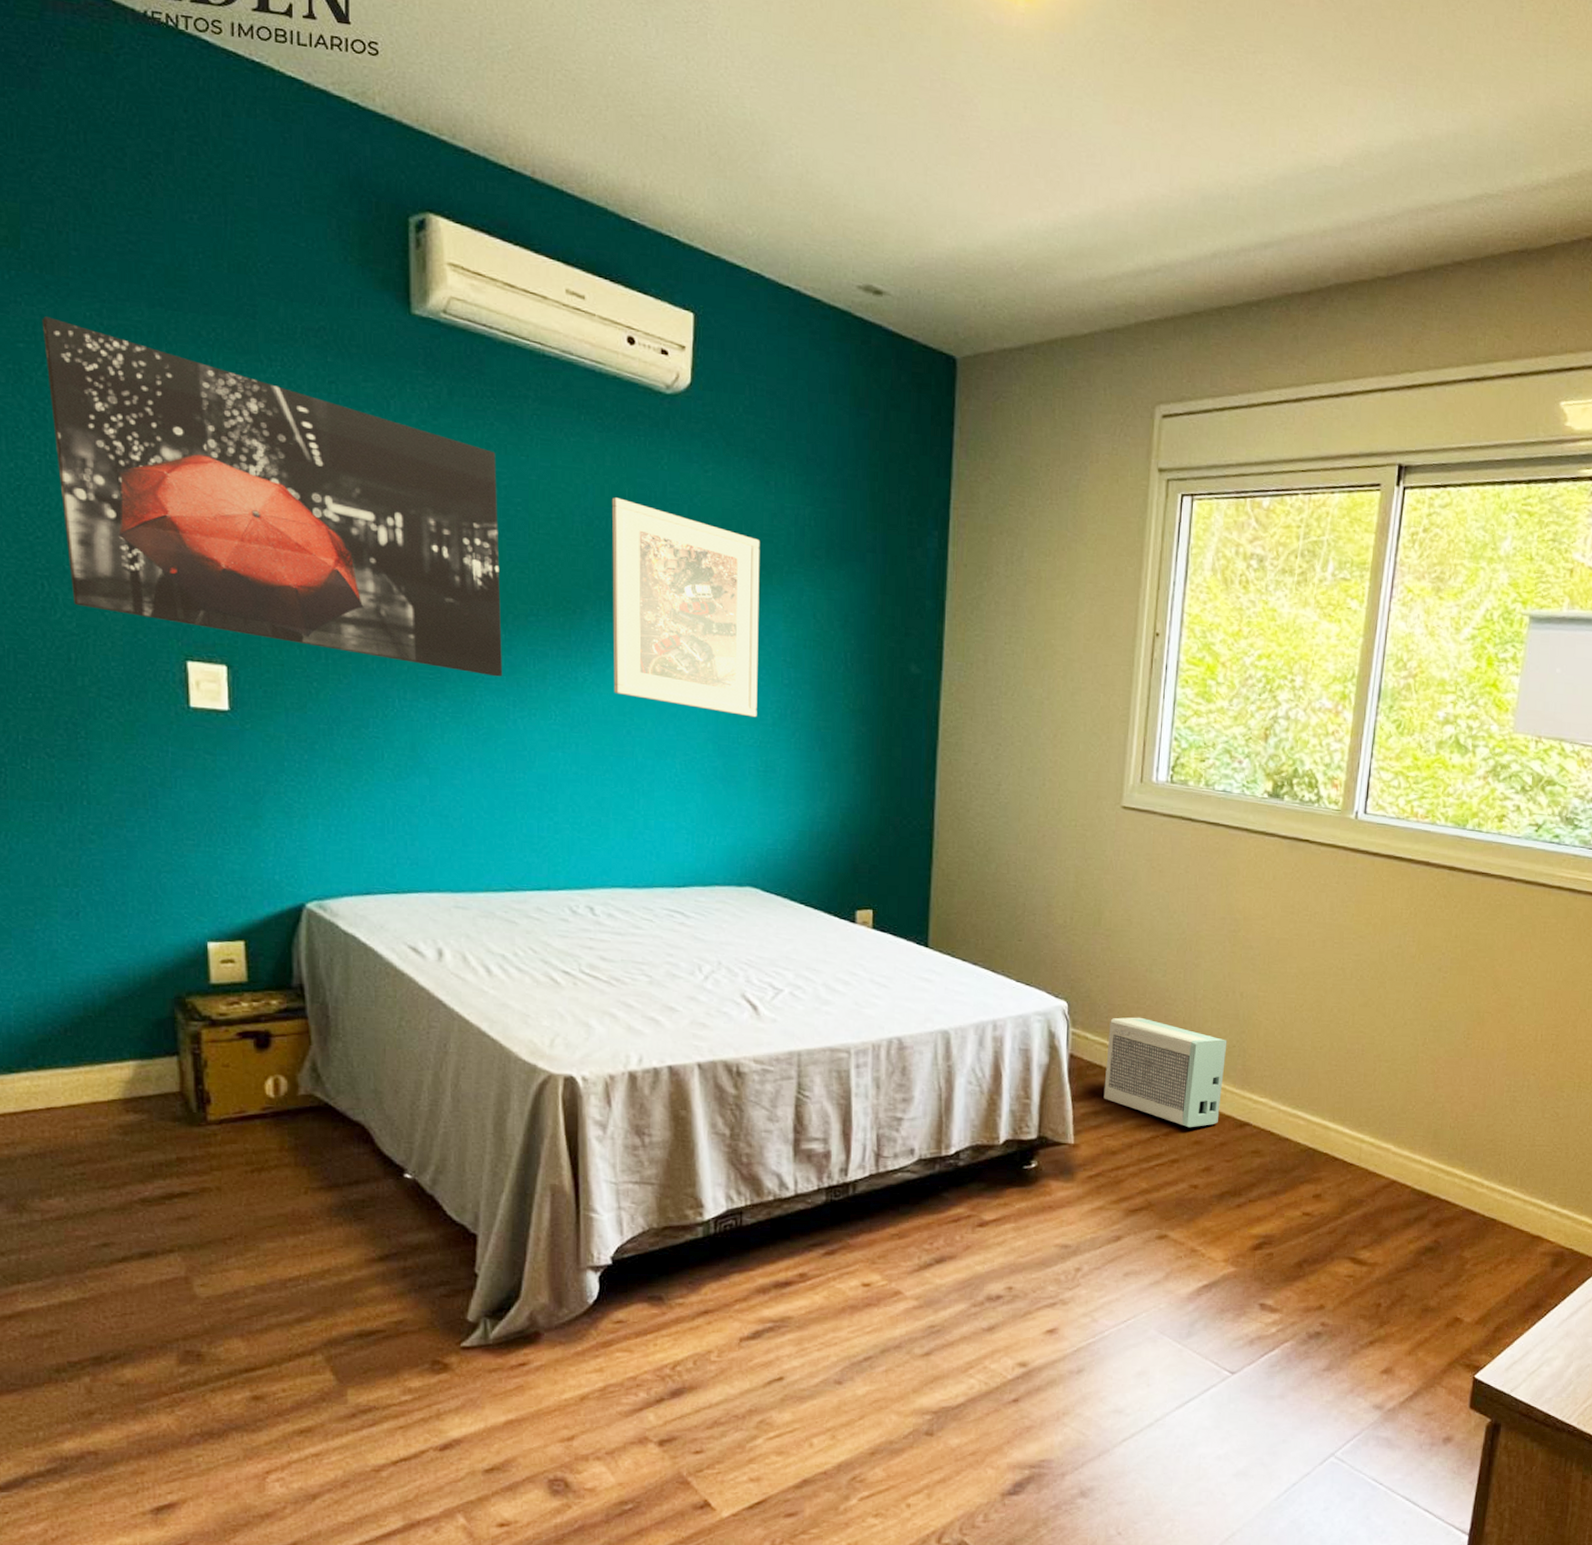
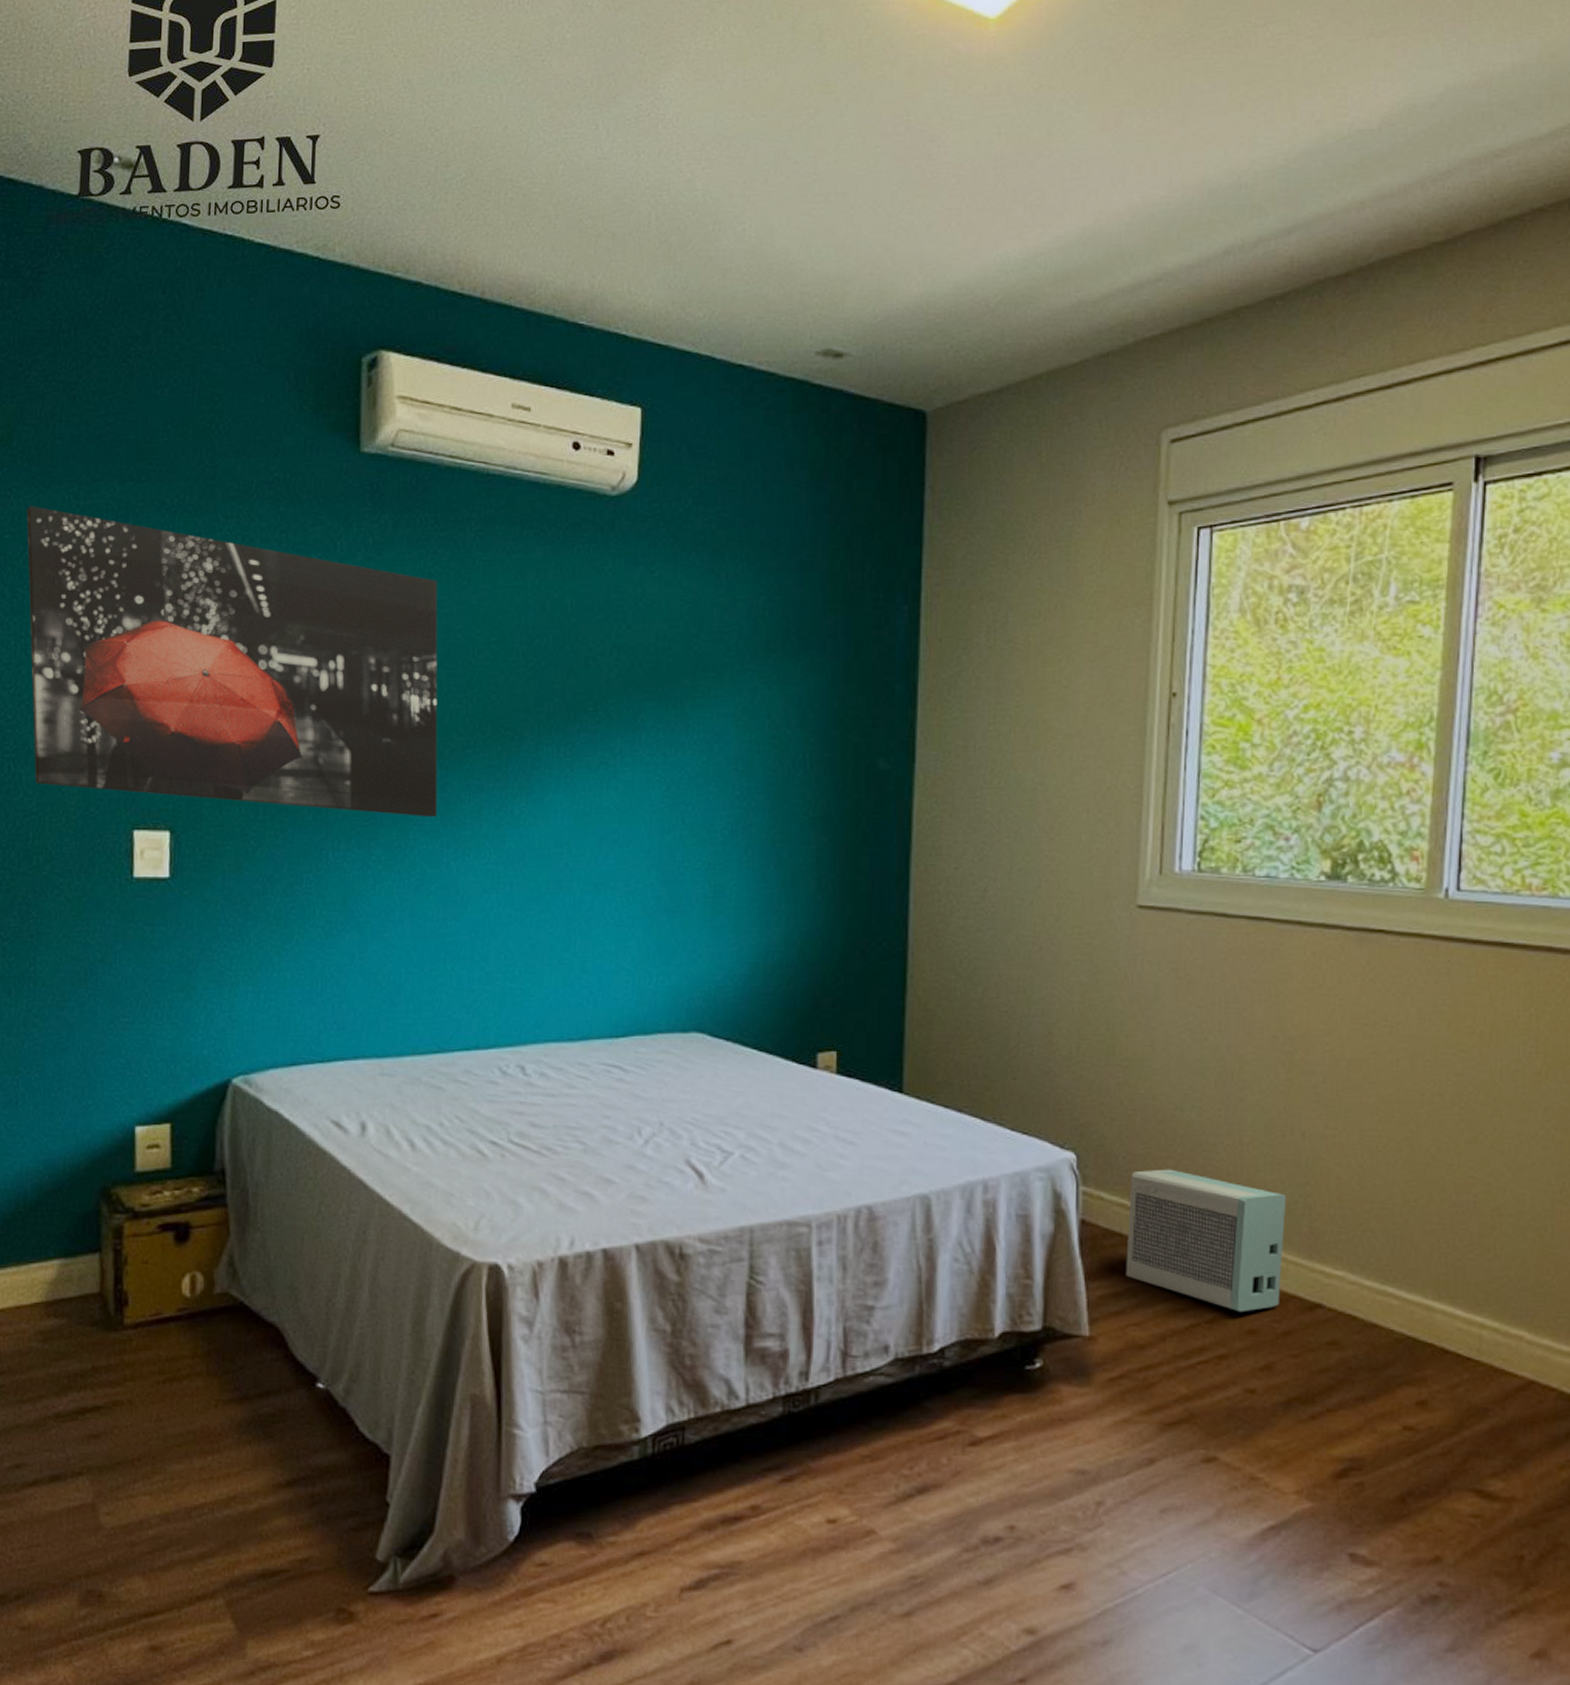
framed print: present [611,497,760,718] -> none [551,612,710,837]

